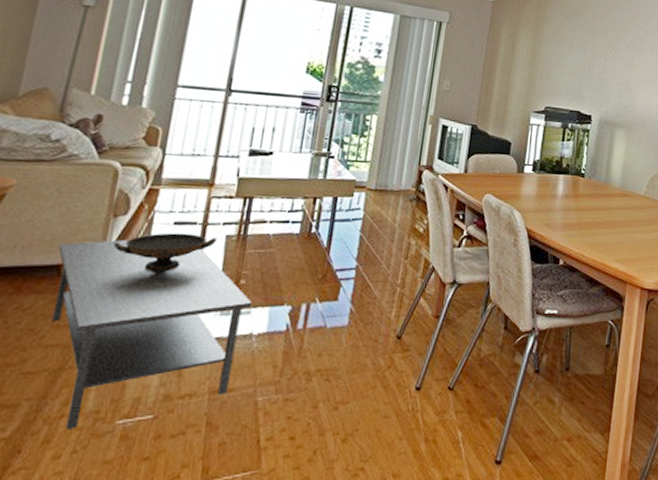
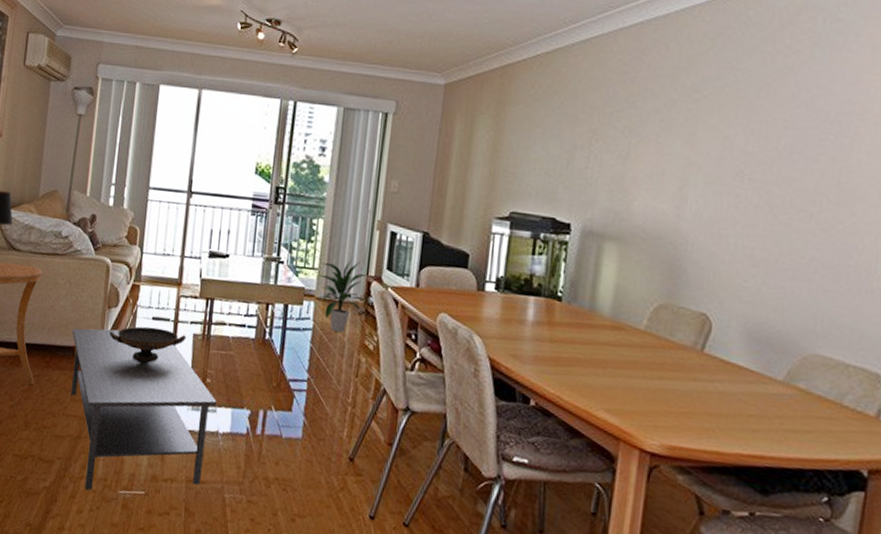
indoor plant: none [368,151,419,219] -> present [317,259,367,333]

